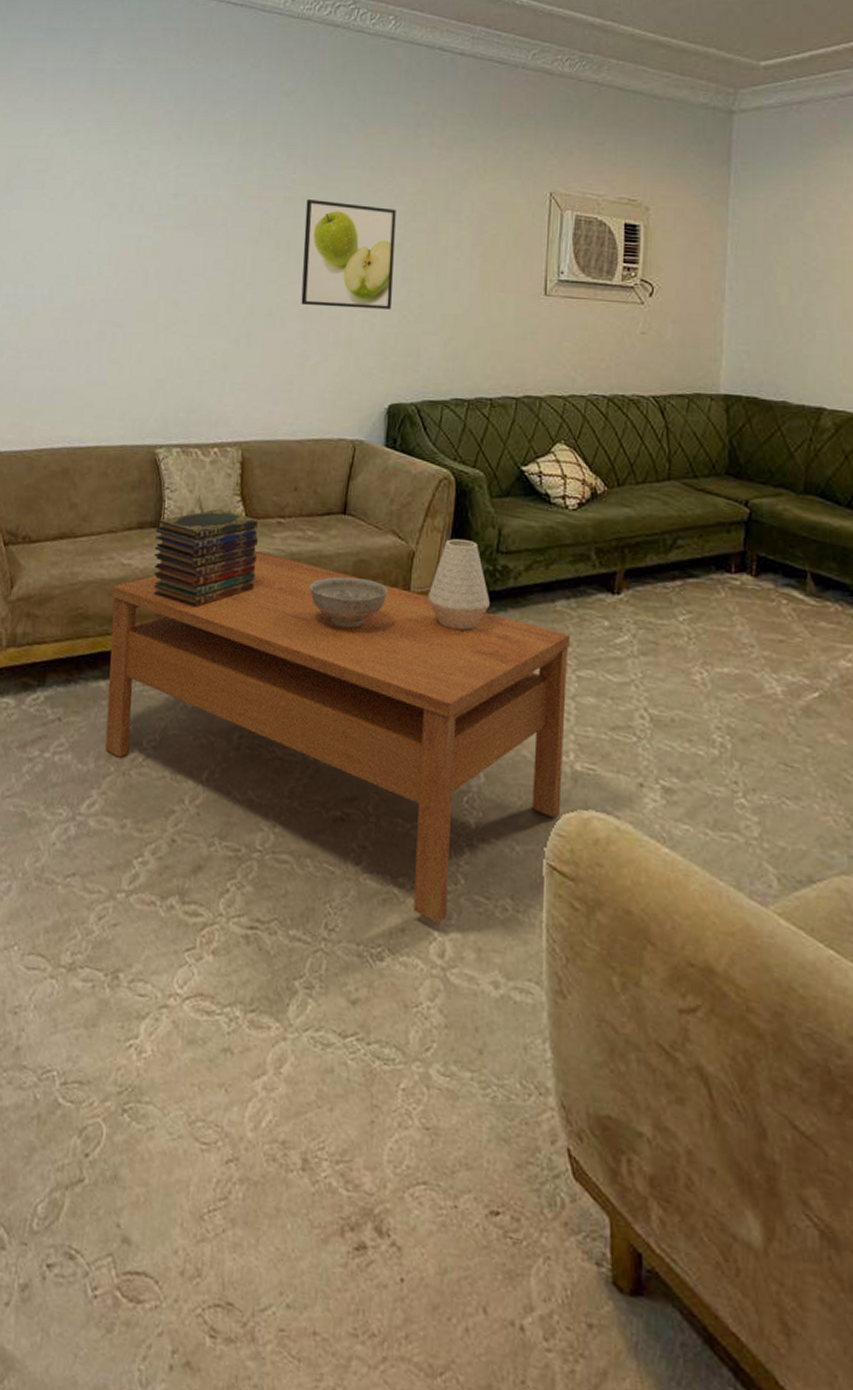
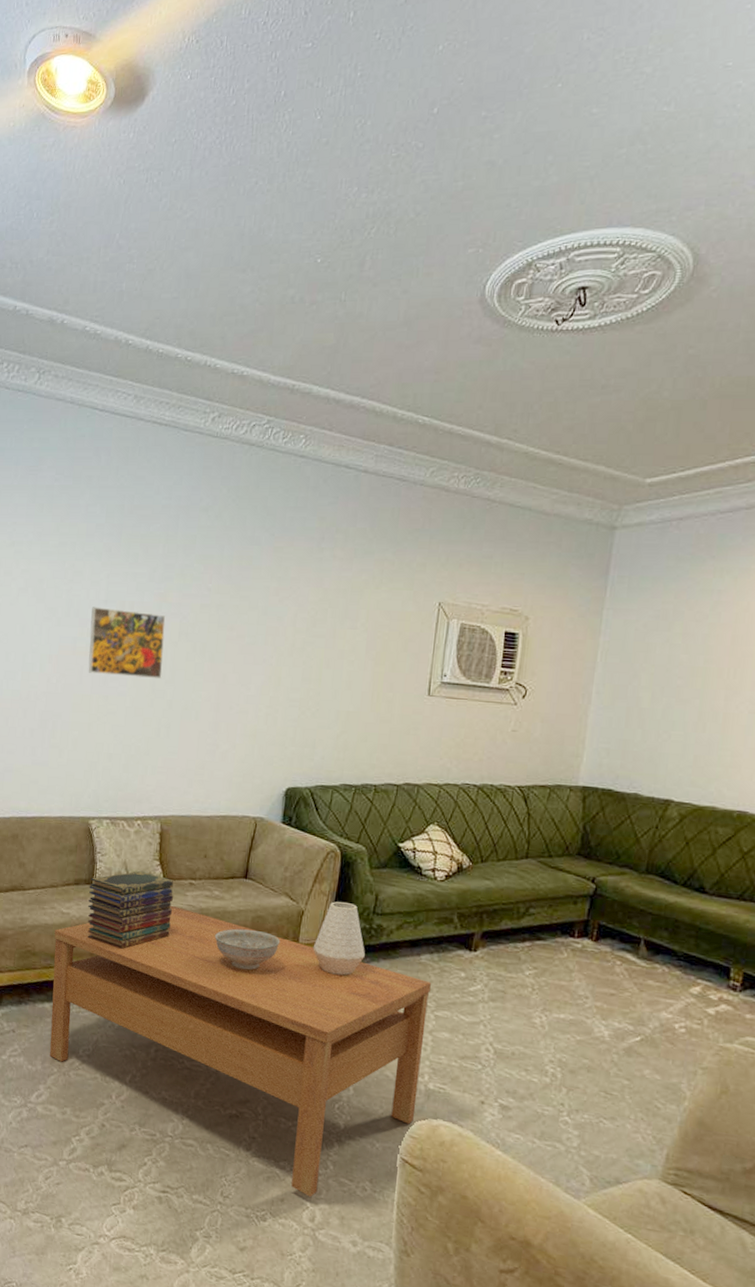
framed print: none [154,201,245,281] -> present [88,607,166,678]
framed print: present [301,199,396,310] -> none [213,607,300,706]

